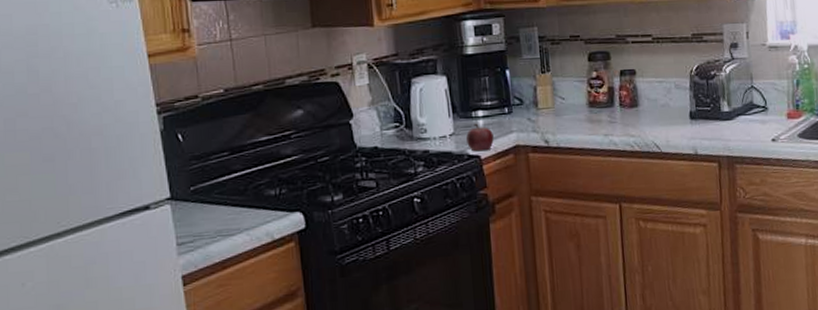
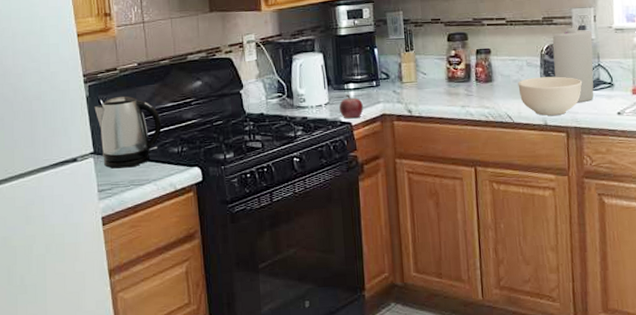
kettle: none [170,128,255,217] -> present [94,95,161,169]
bowl: none [665,100,735,144] -> present [518,76,583,116]
paper towel holder: none [702,45,747,128] -> present [552,27,594,102]

